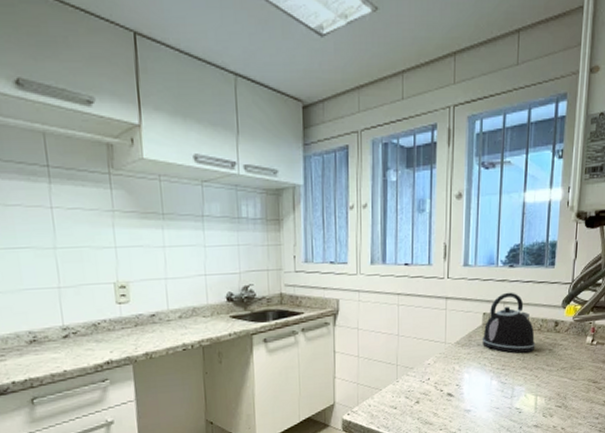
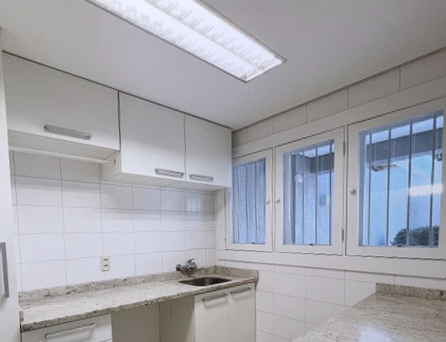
kettle: present [481,292,536,353] -> none [375,266,423,316]

